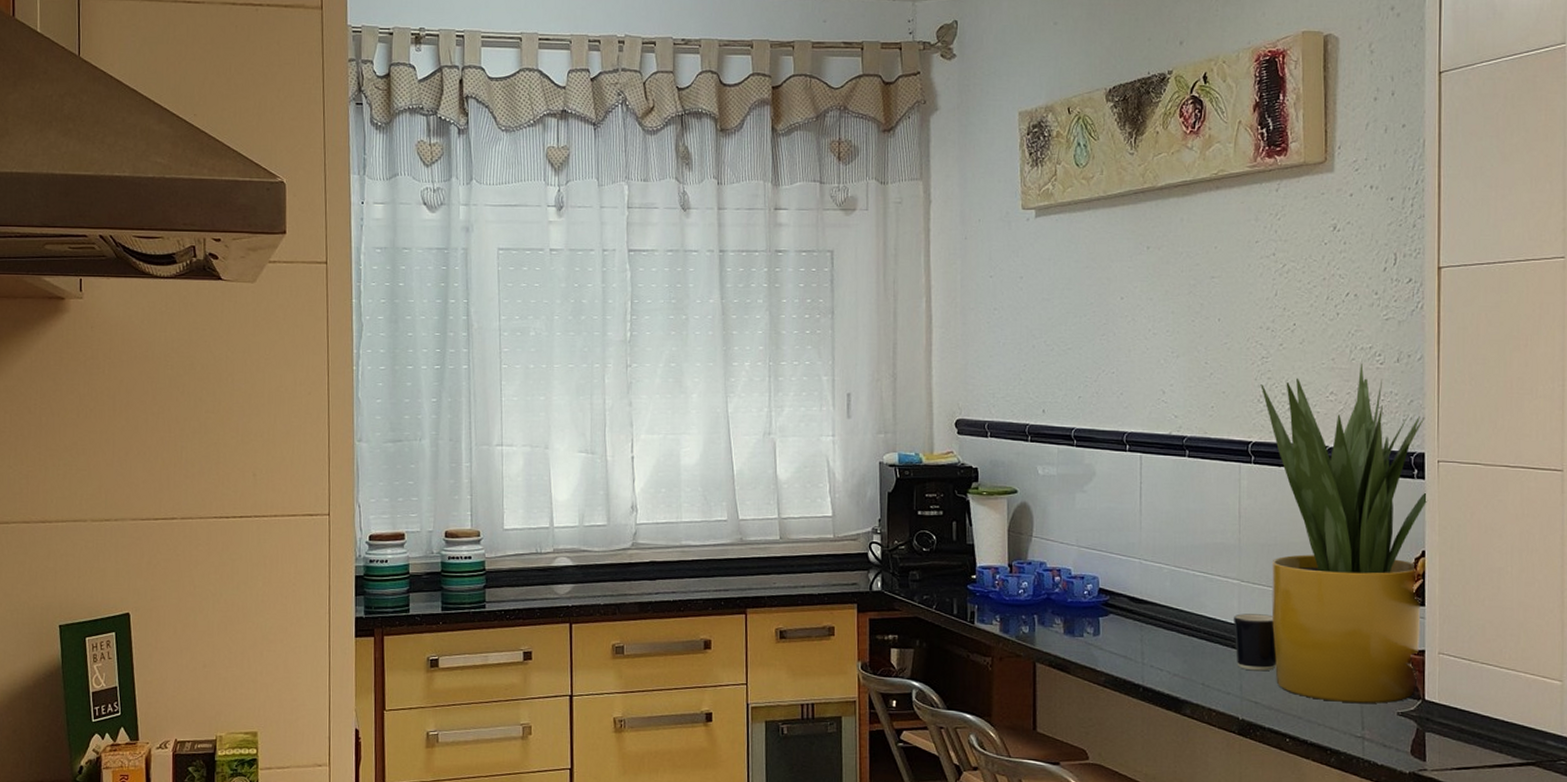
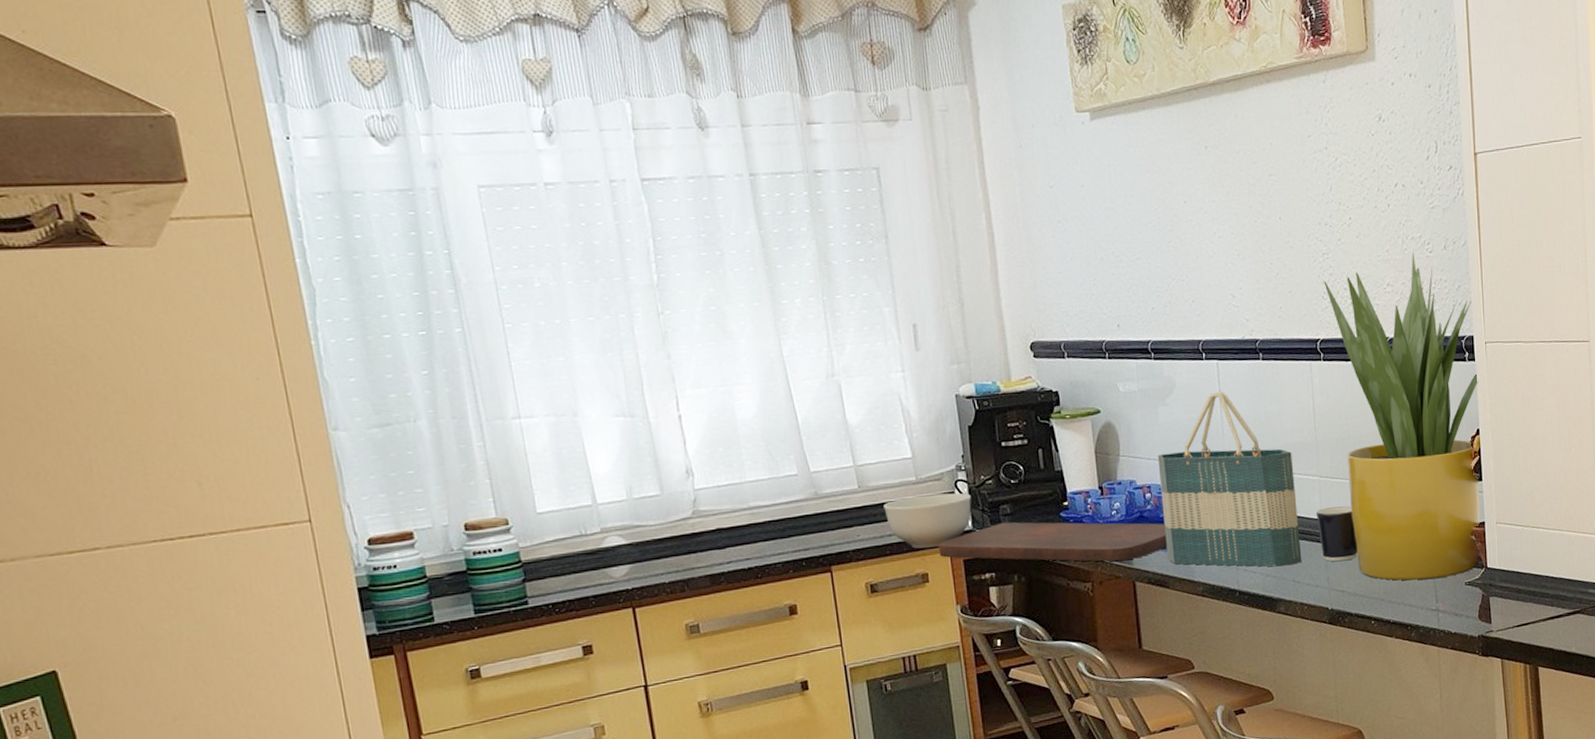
bowl: none [801,553,883,603] -> present [883,492,972,549]
cutting board: none [847,587,1072,641] -> present [938,521,1167,562]
tote bag: none [1070,484,1214,668] -> present [1157,392,1302,567]

